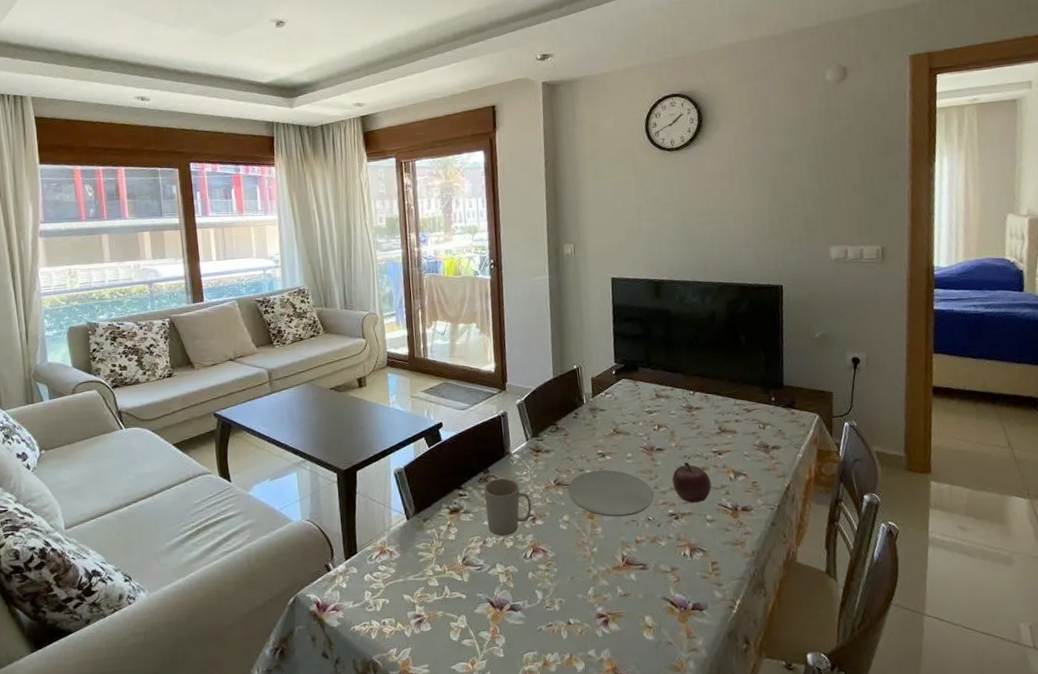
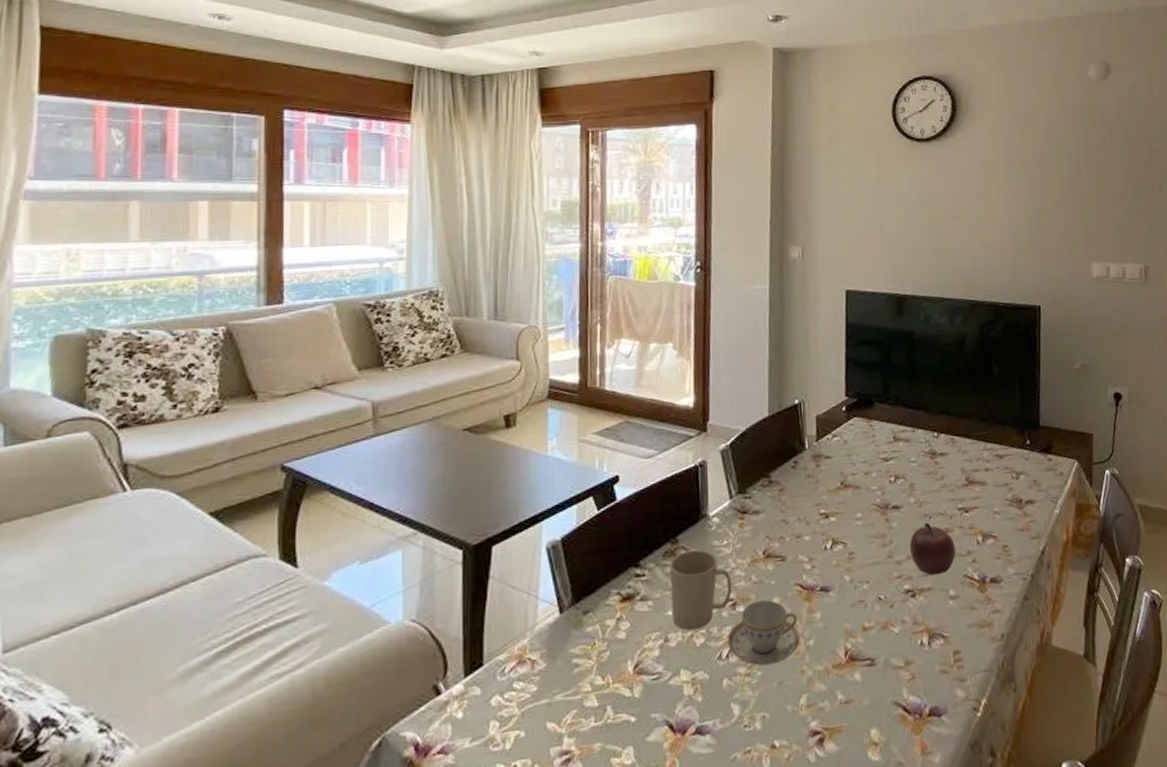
teacup: none [530,517,587,565] -> present [727,600,801,667]
plate: present [567,470,654,517] -> none [780,535,886,598]

